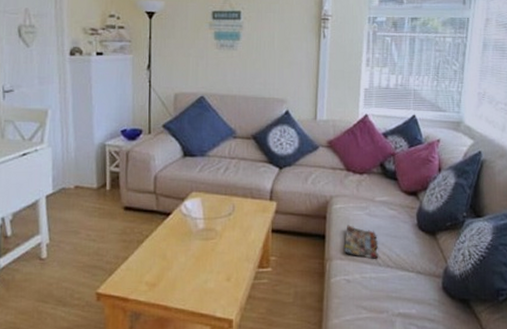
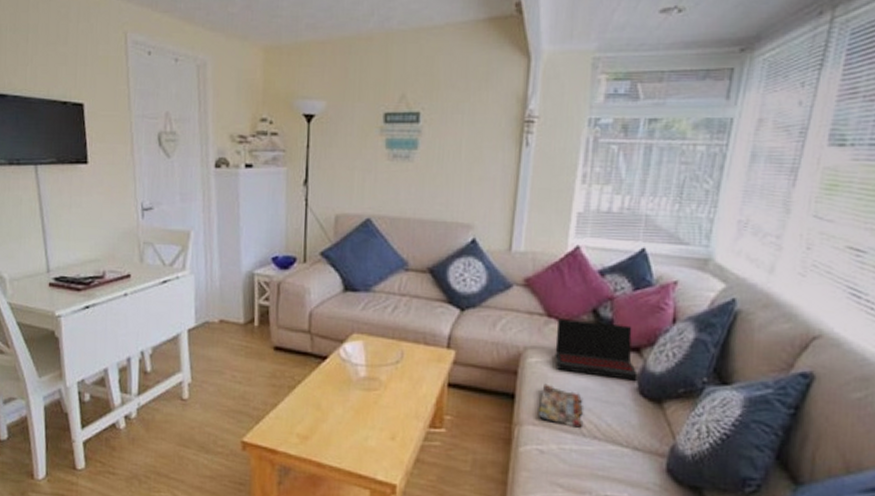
laptop: none [354,172,416,218] -> present [554,319,638,381]

